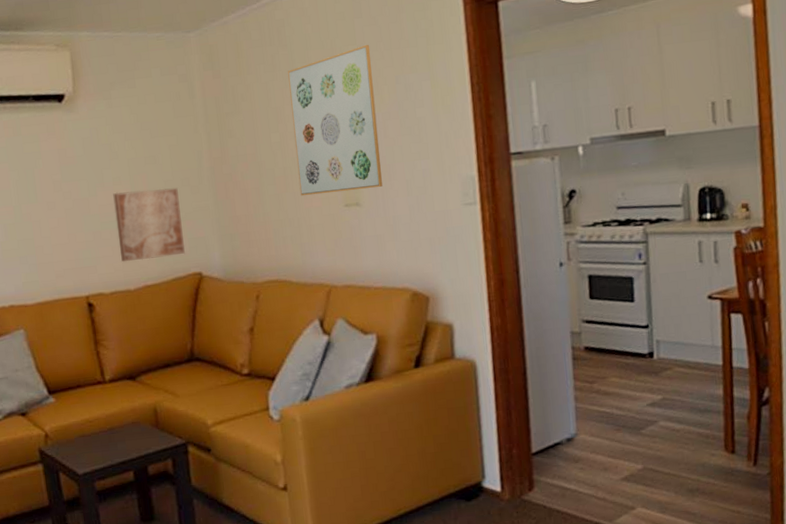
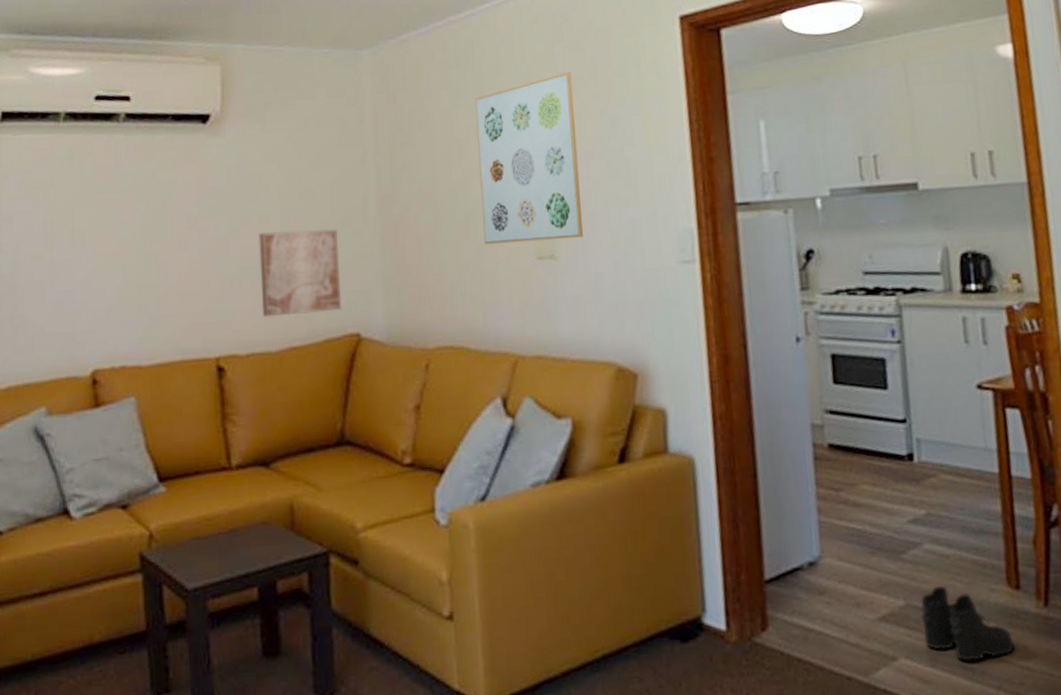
boots: none [654,453,728,508] -> present [920,586,1015,662]

